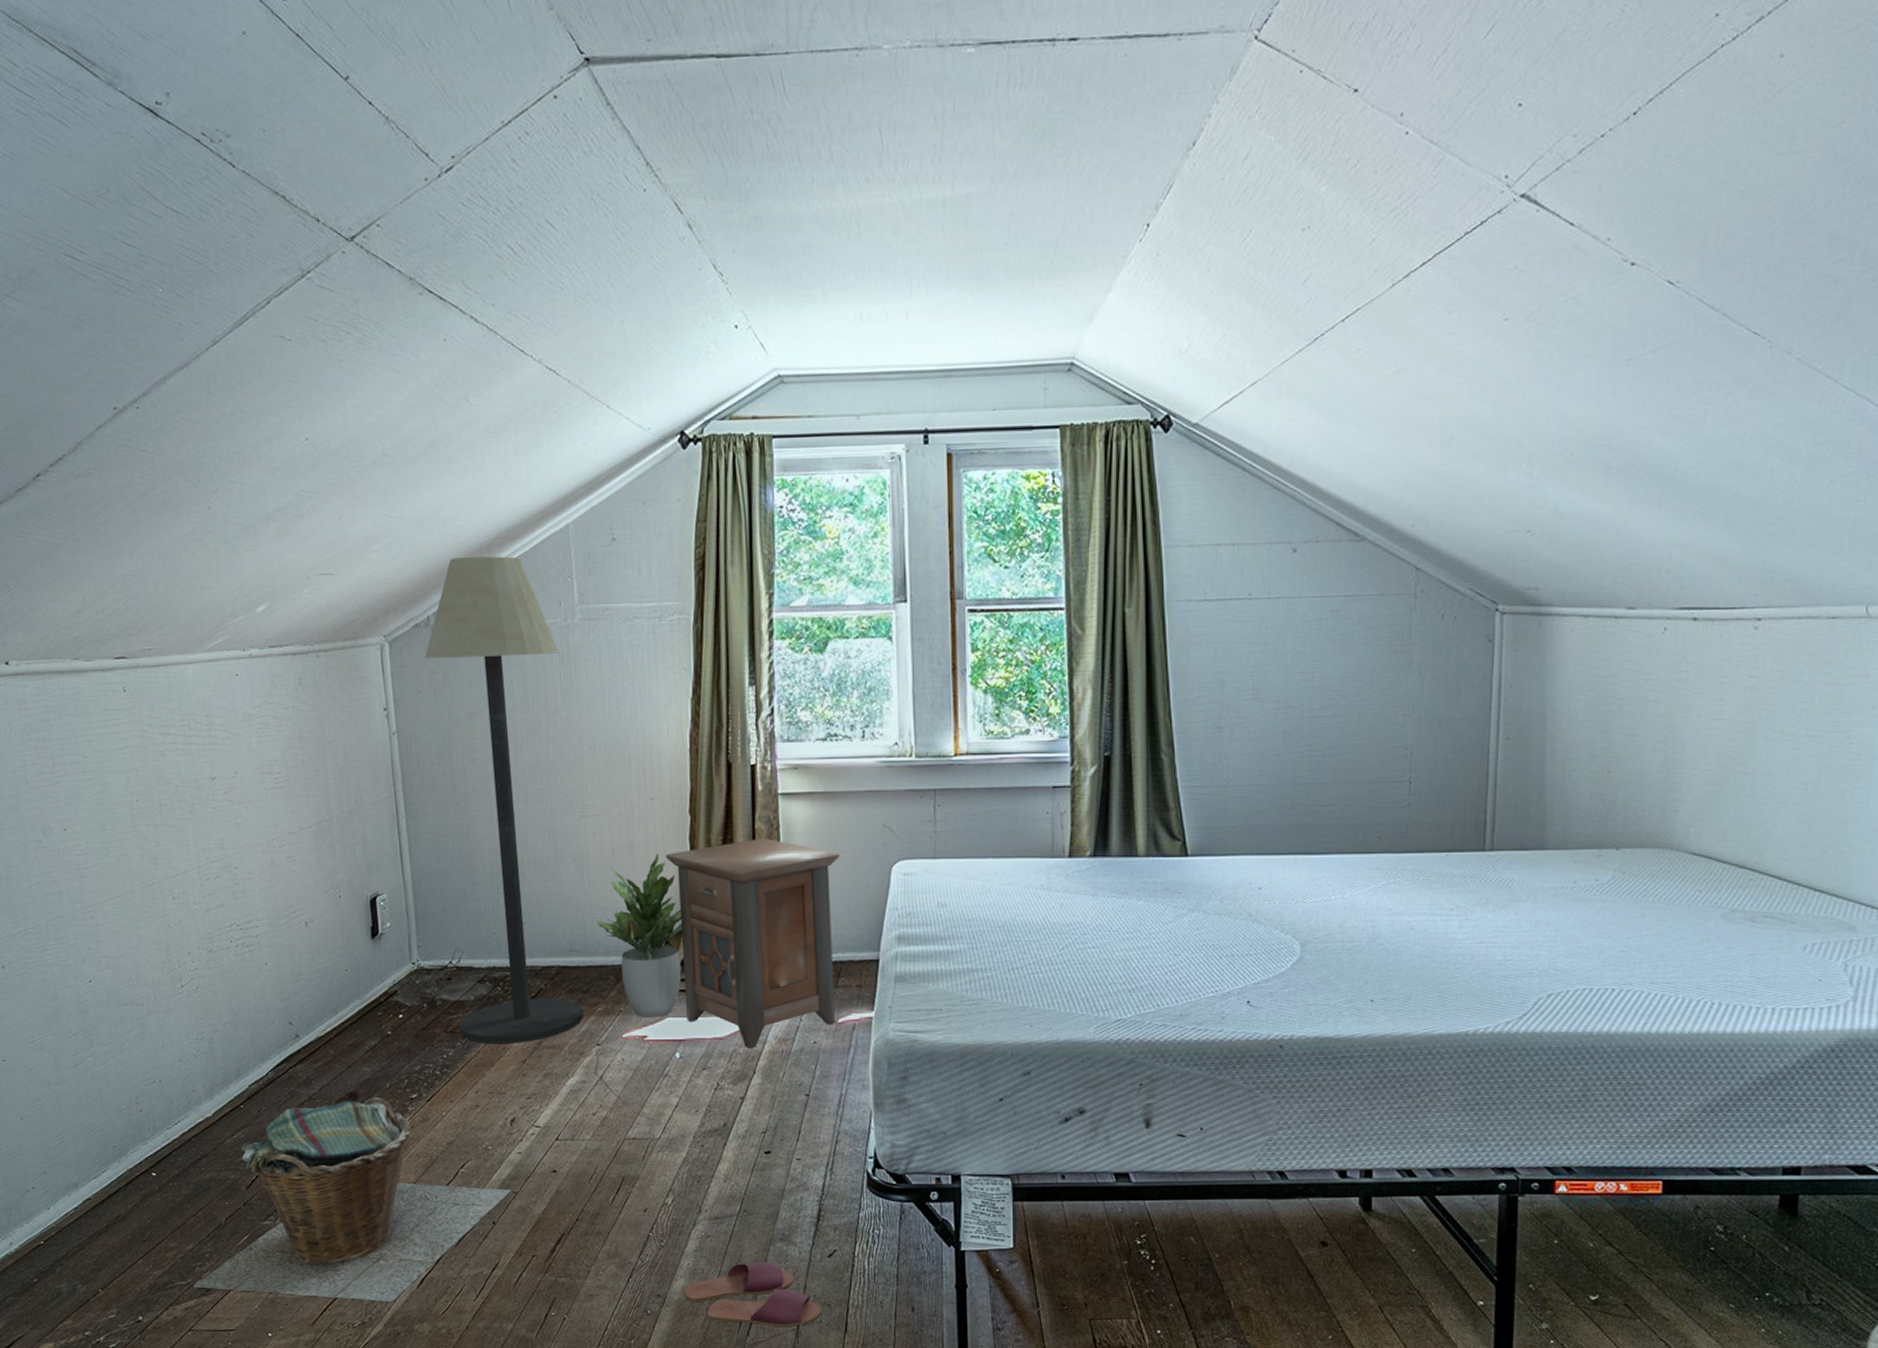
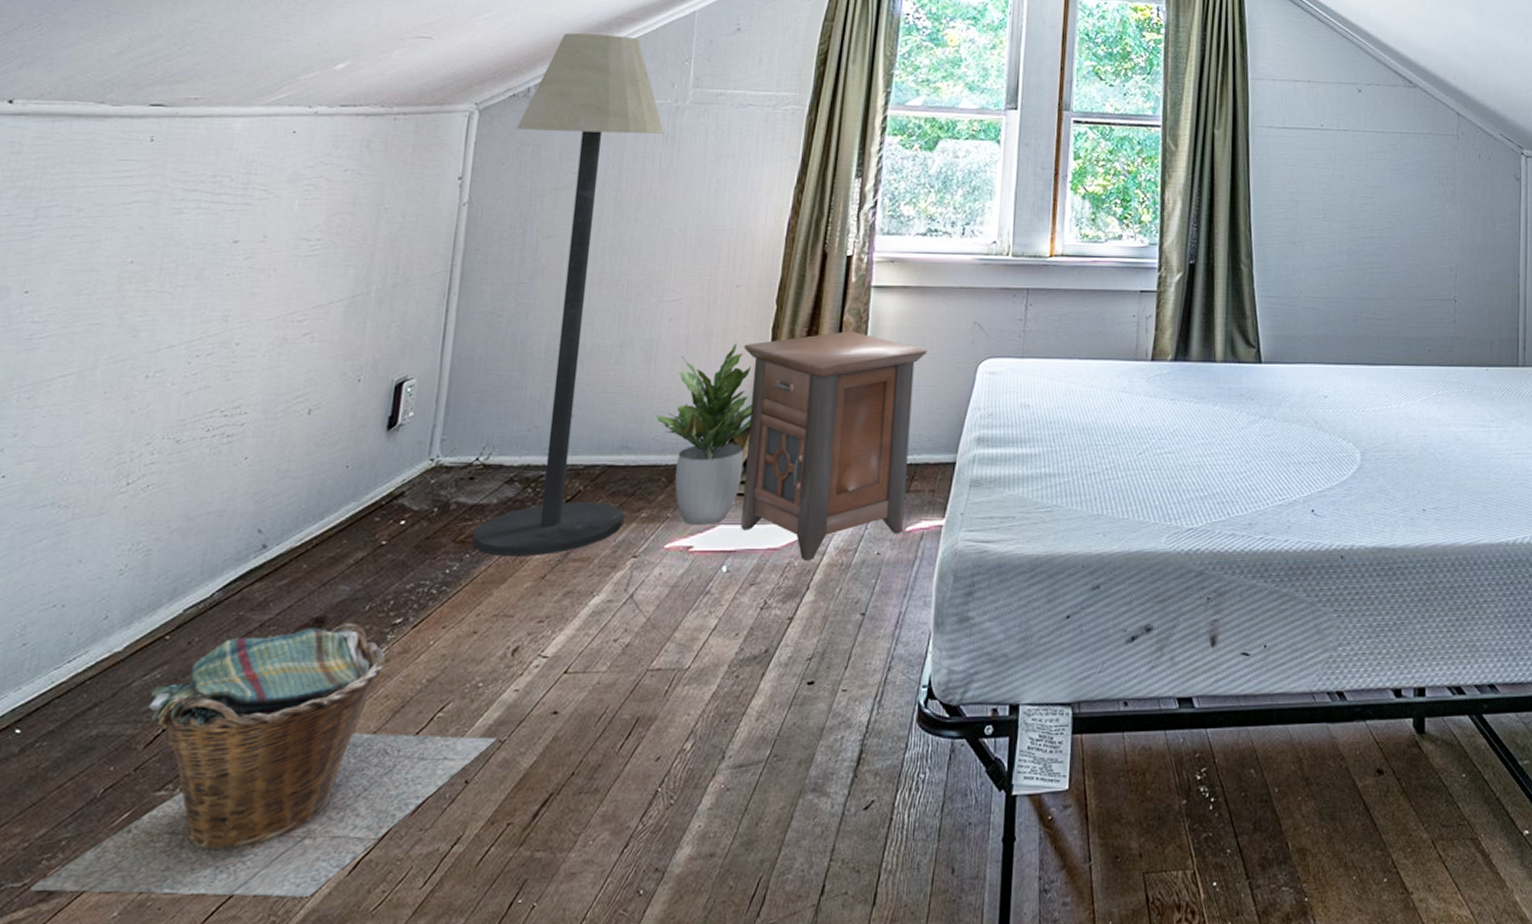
slippers: present [684,1261,821,1326] -> none [689,818,848,903]

